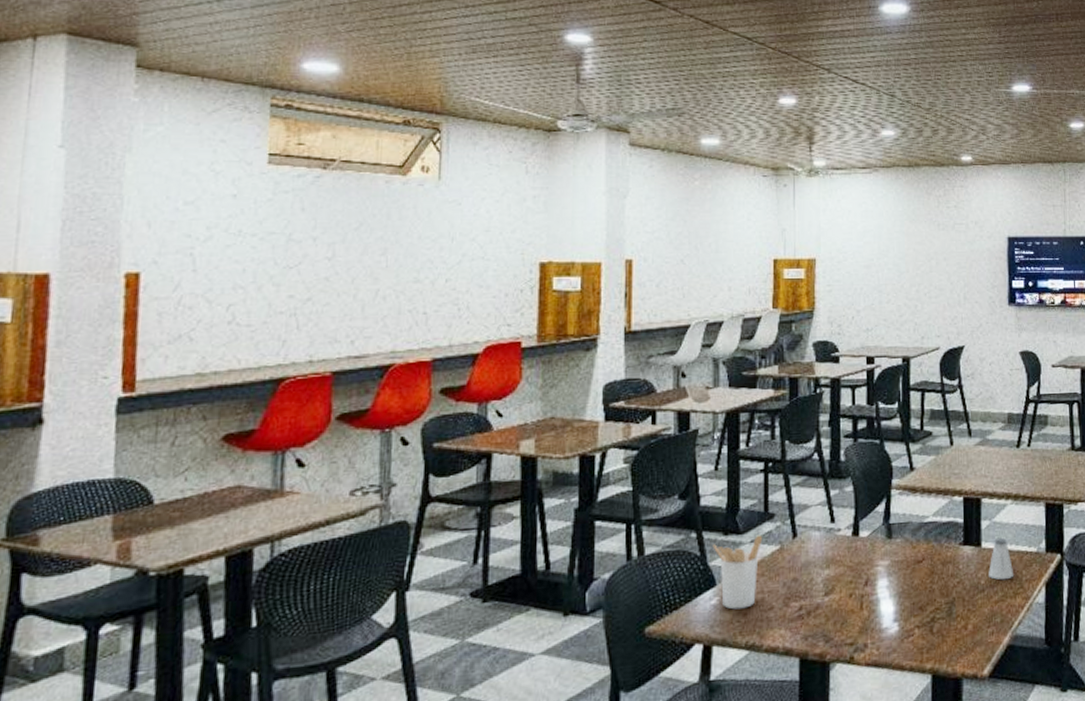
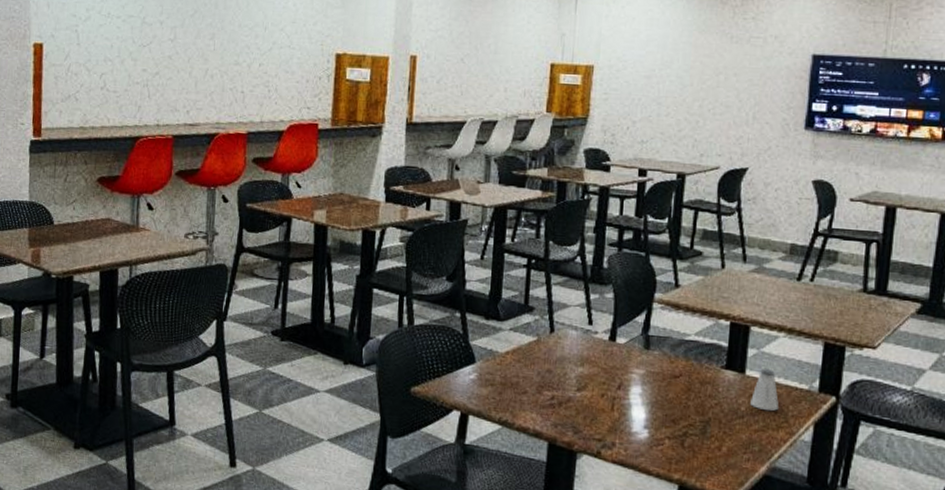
utensil holder: present [712,535,763,610] -> none [474,324,522,388]

